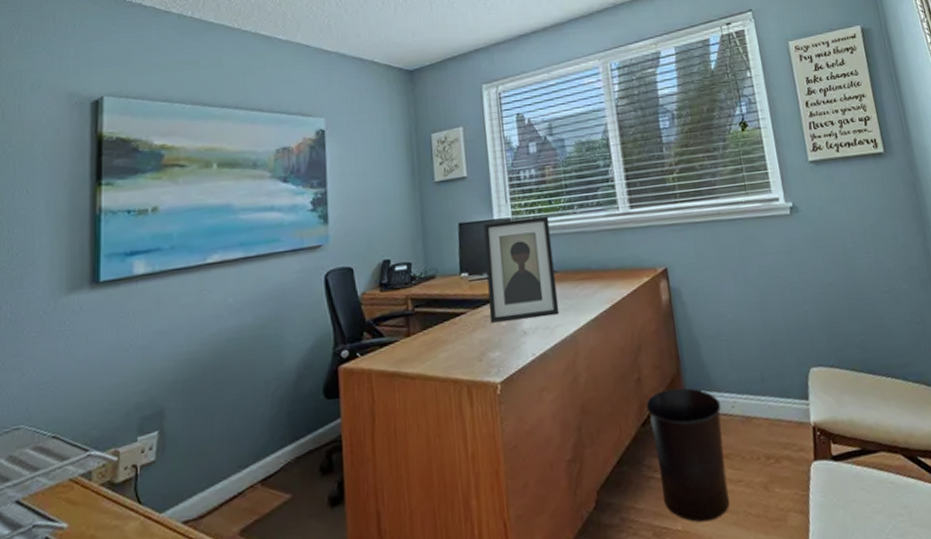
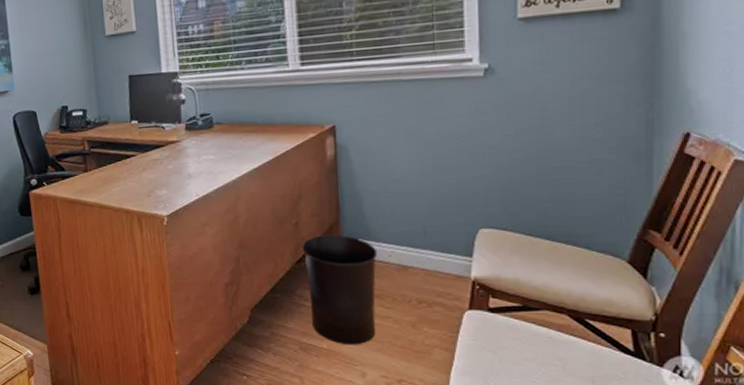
picture frame: present [483,215,560,323] -> none [152,70,223,166]

